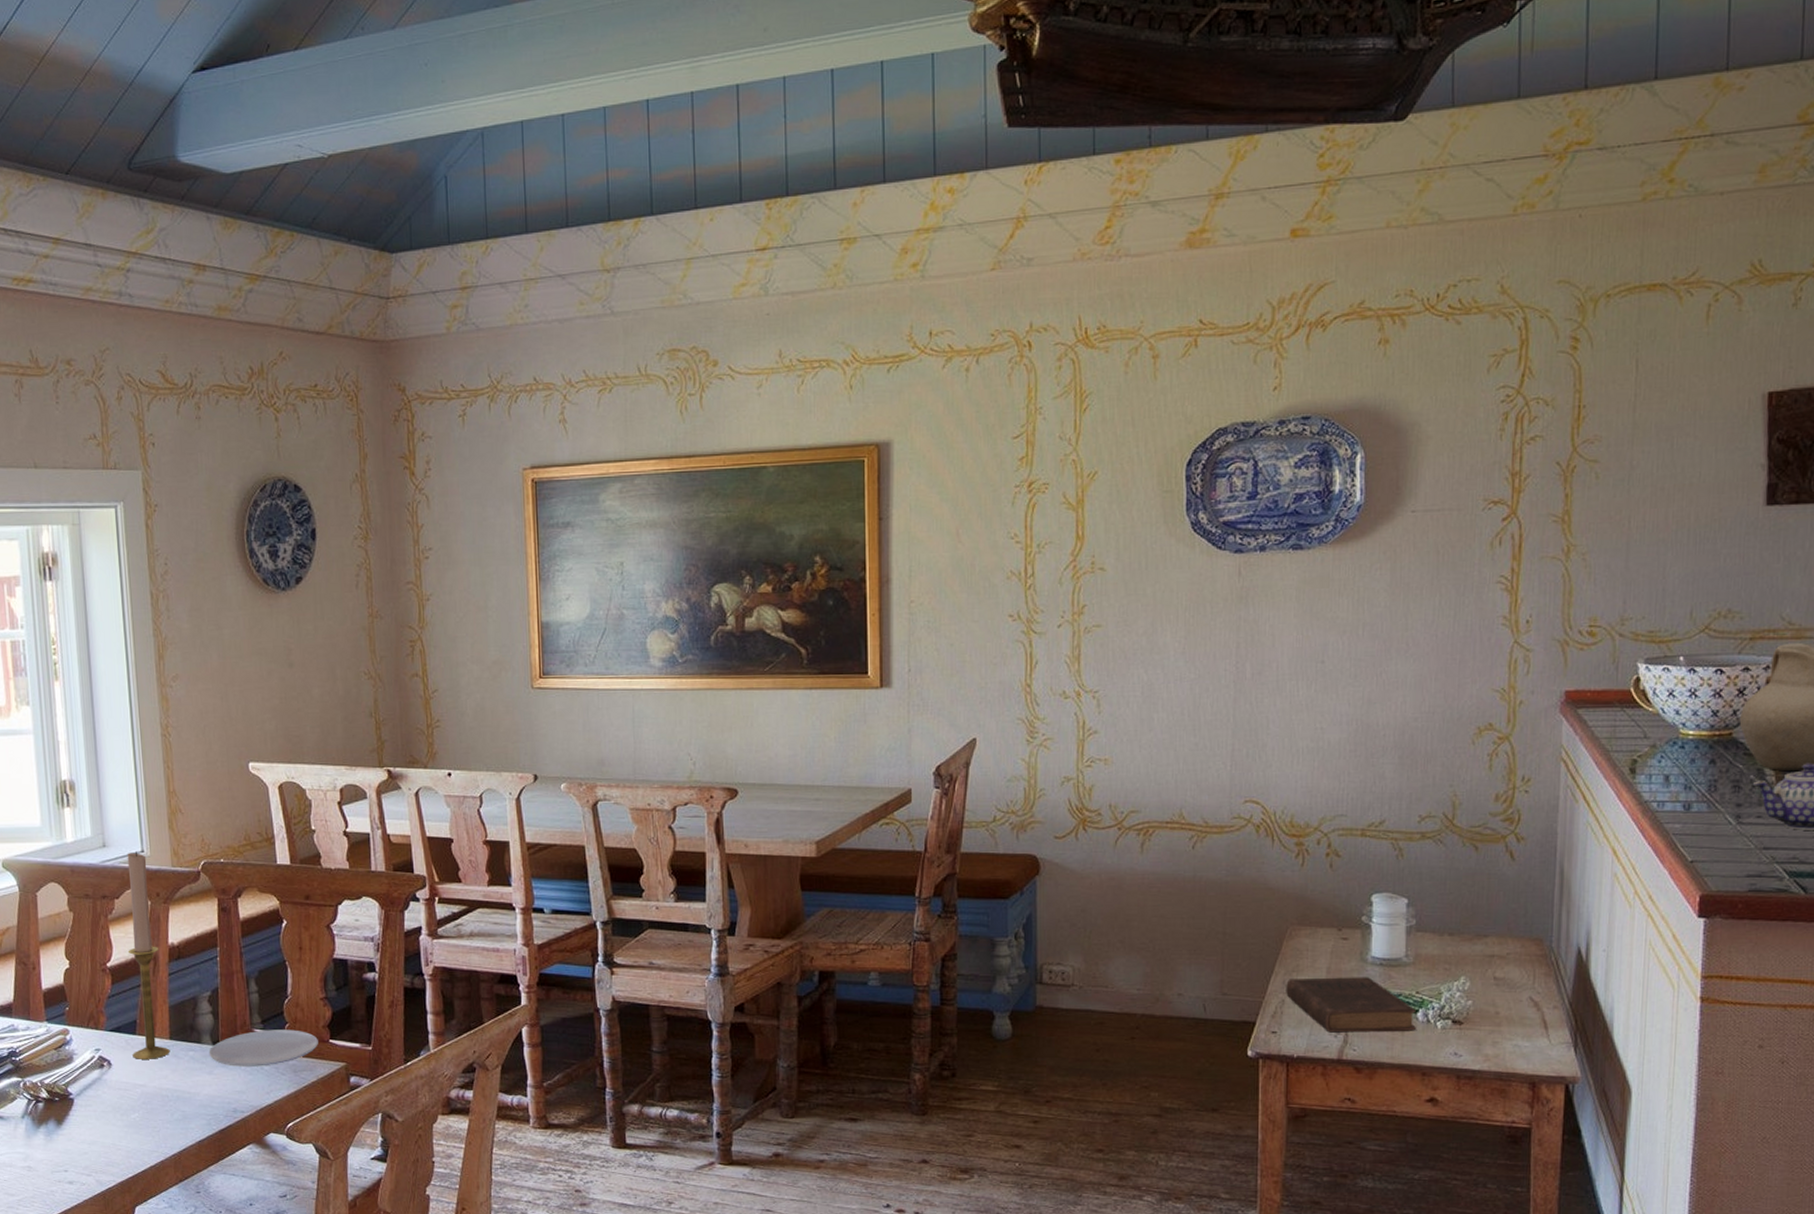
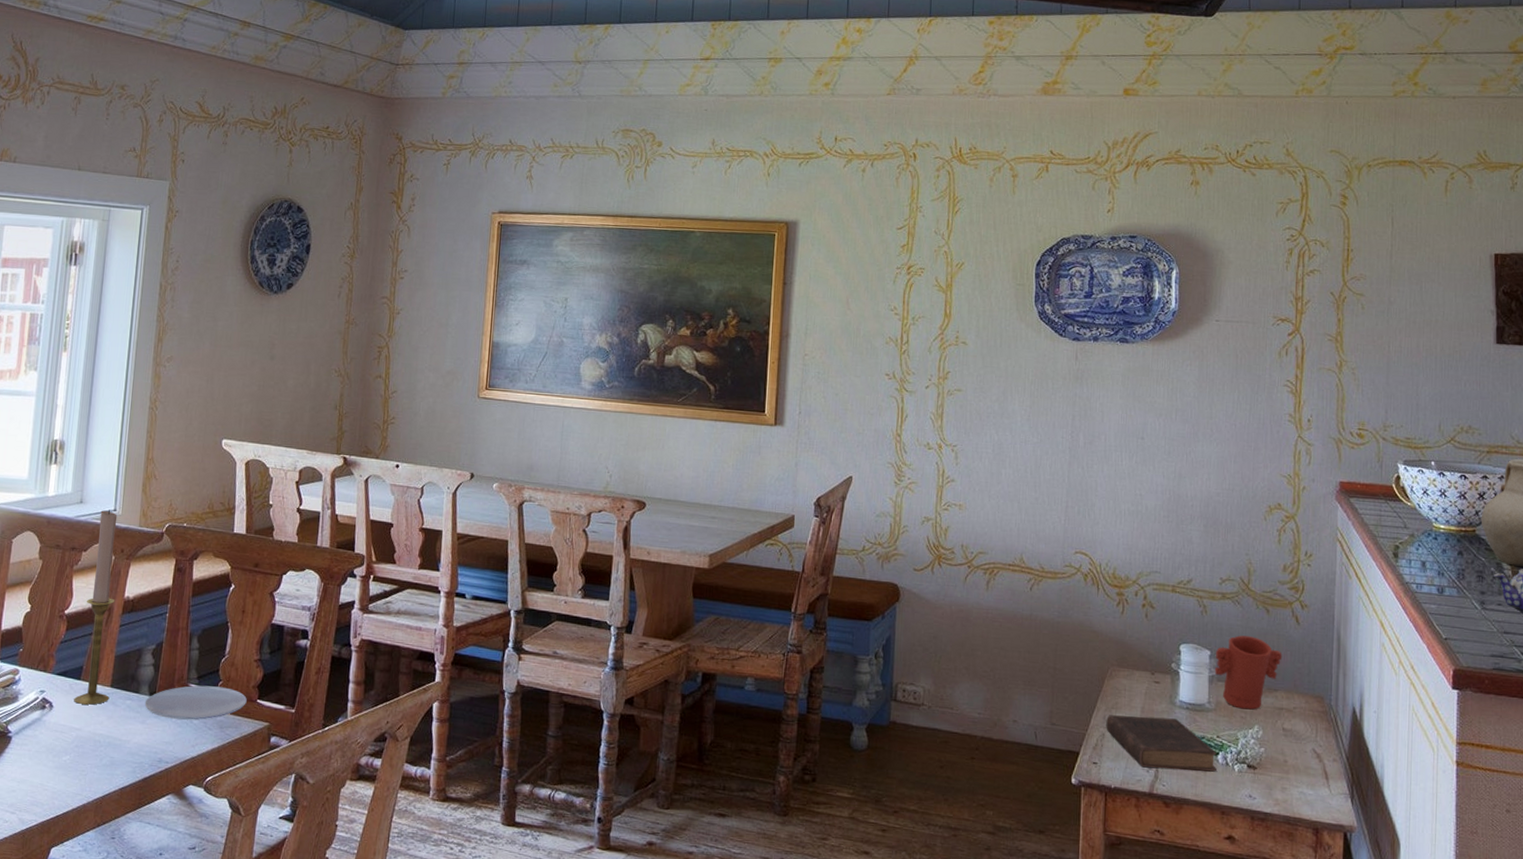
decorative vase: none [1412,878,1494,960] -> present [1214,635,1283,710]

